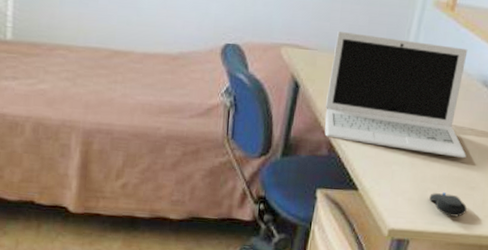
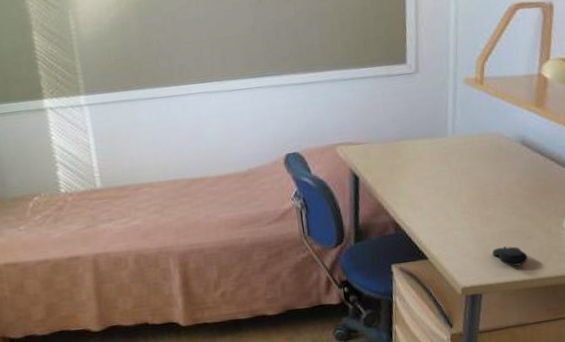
laptop: present [325,30,468,159] -> none [383,115,518,218]

